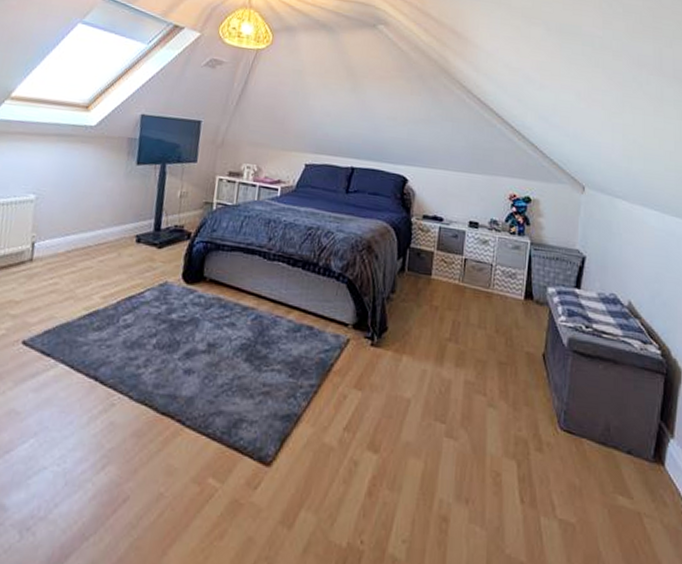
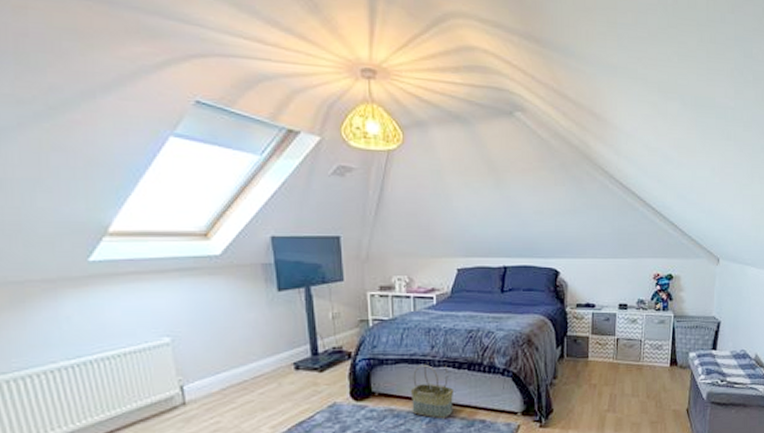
basket: none [239,254,286,317] -> present [410,362,454,418]

